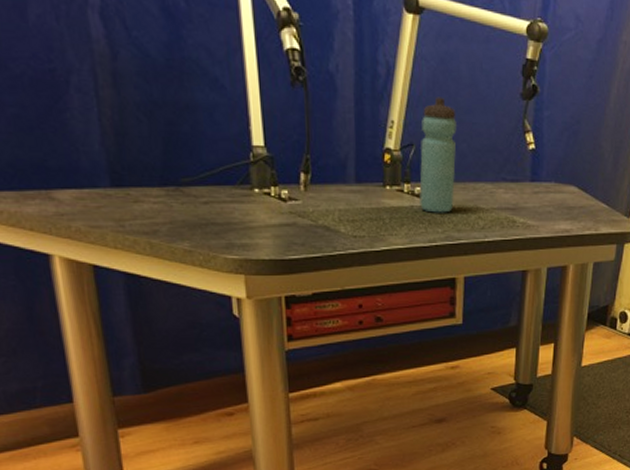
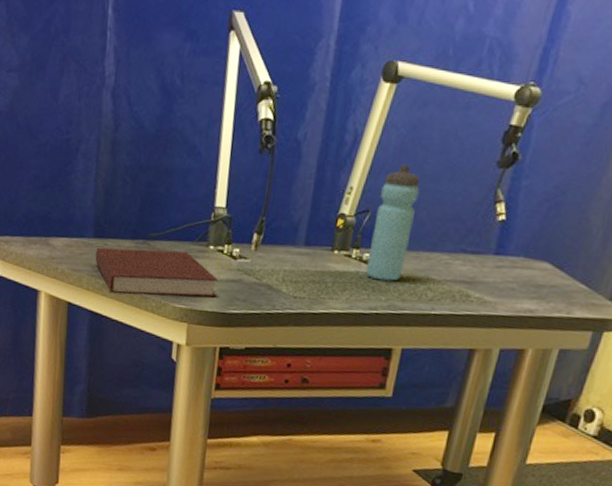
notebook: none [117,196,271,250] -> present [95,247,218,298]

